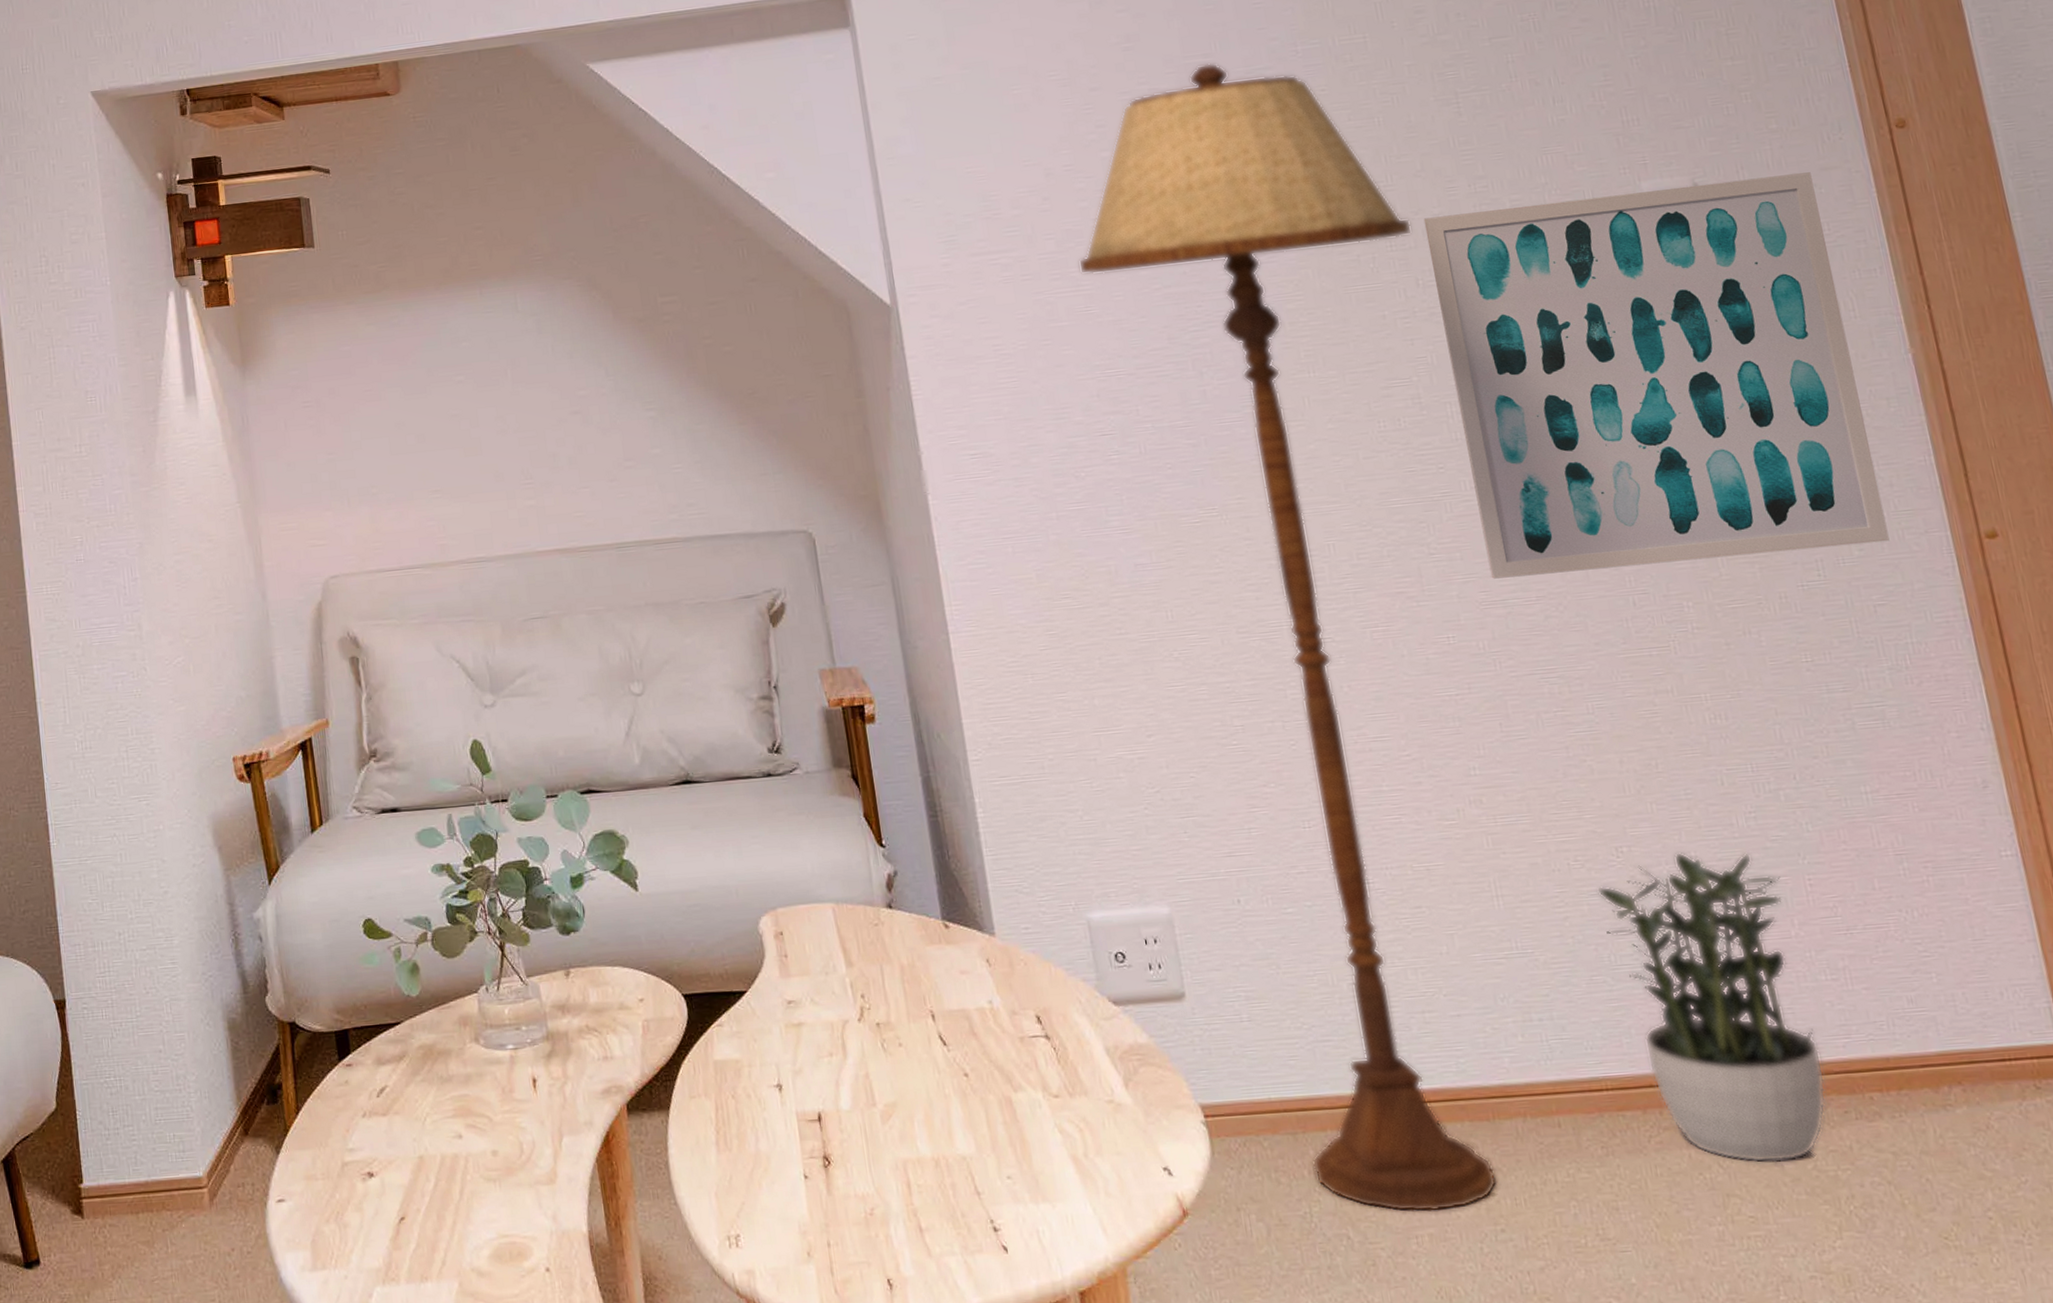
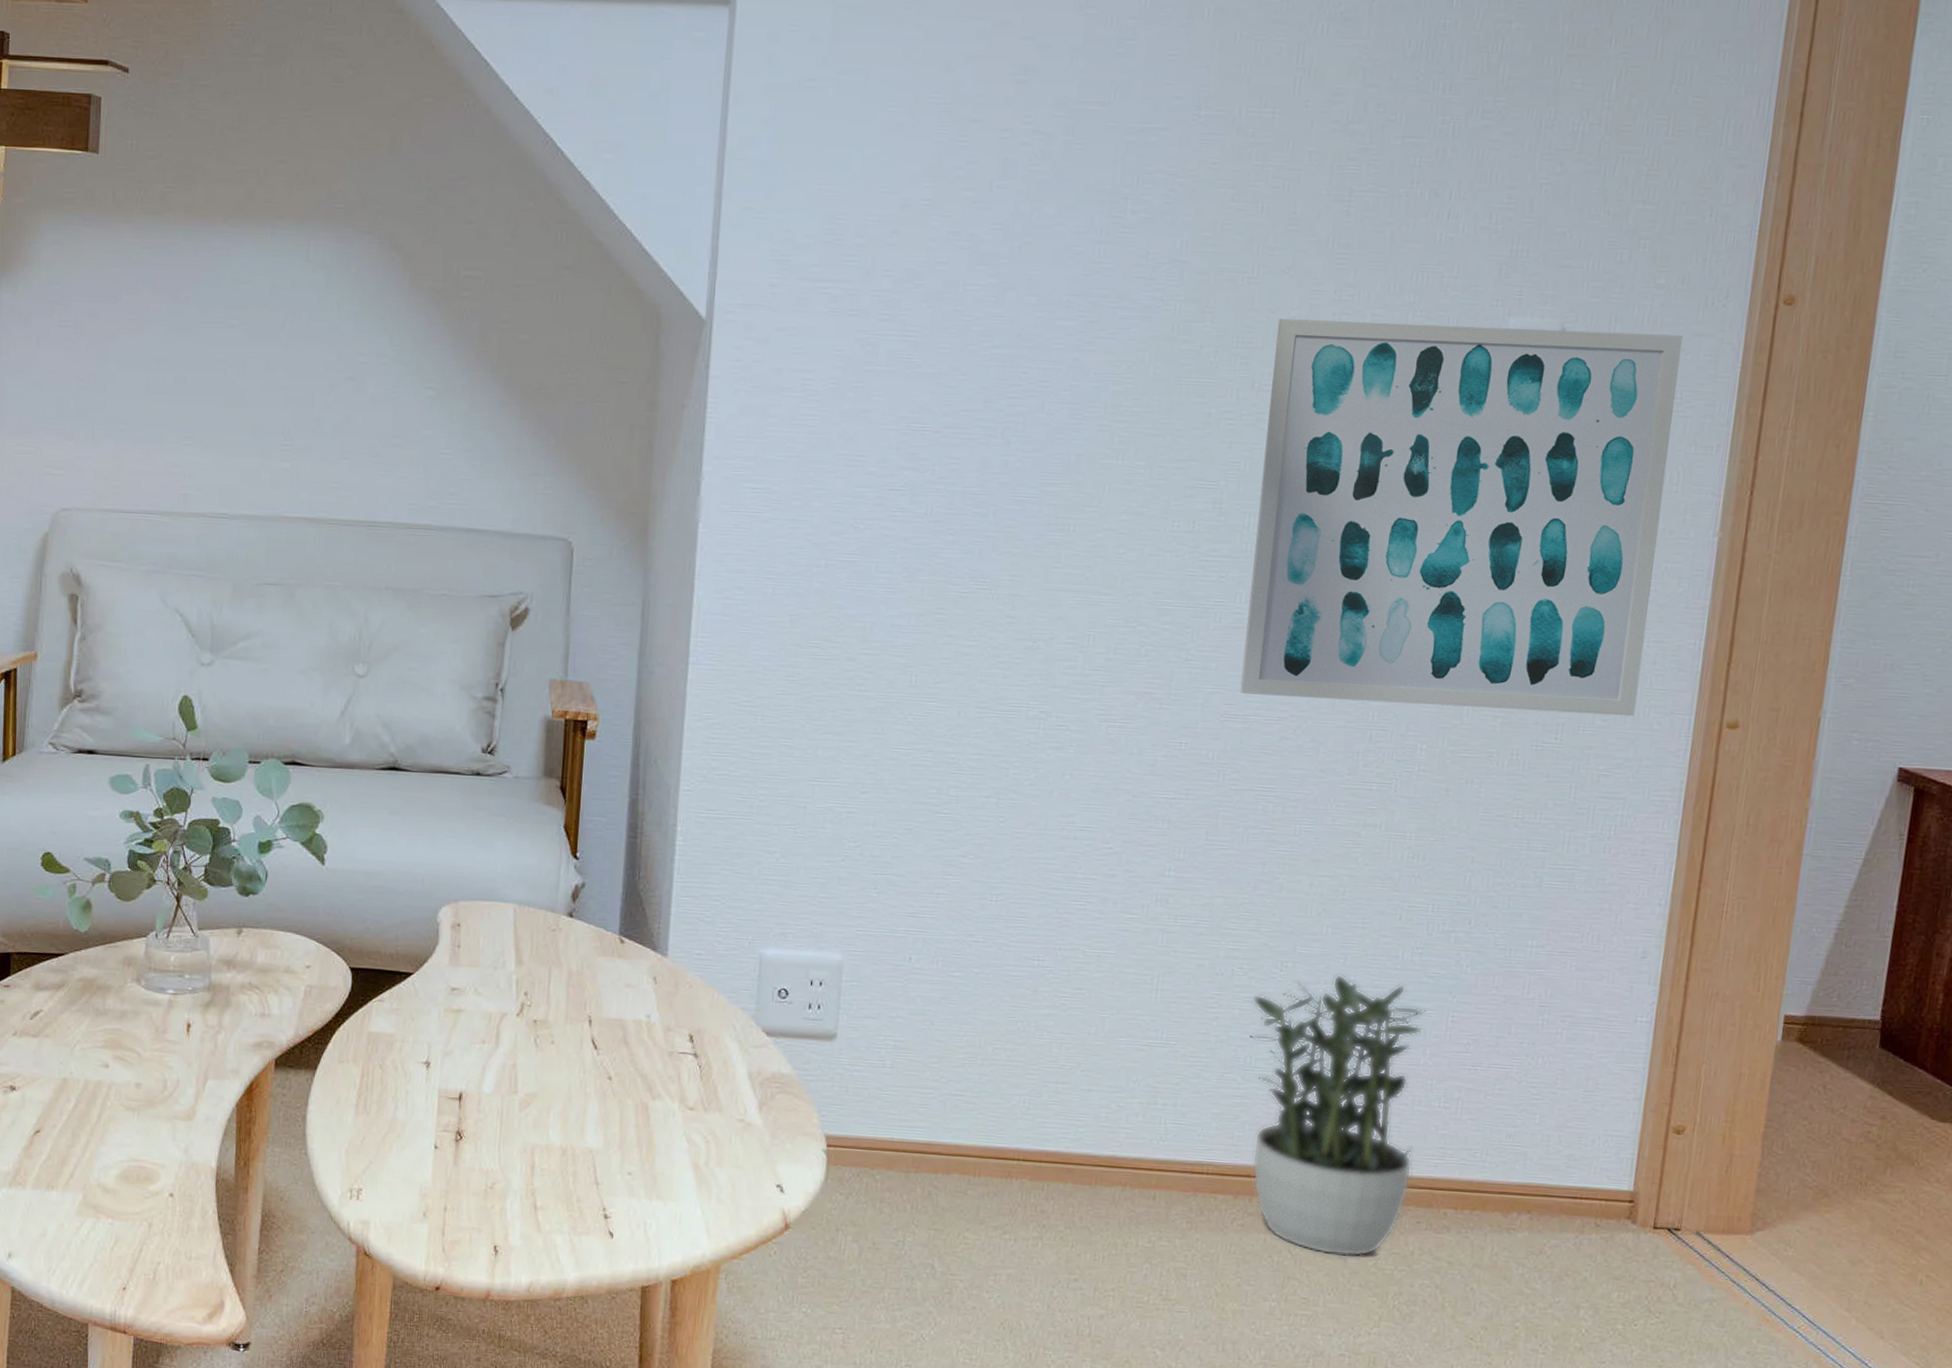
floor lamp: present [1078,63,1497,1213] -> none [911,113,1265,1257]

